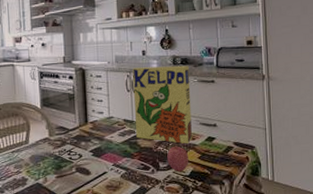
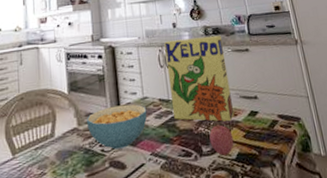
cereal bowl: none [56,121,112,158] -> present [86,104,147,150]

